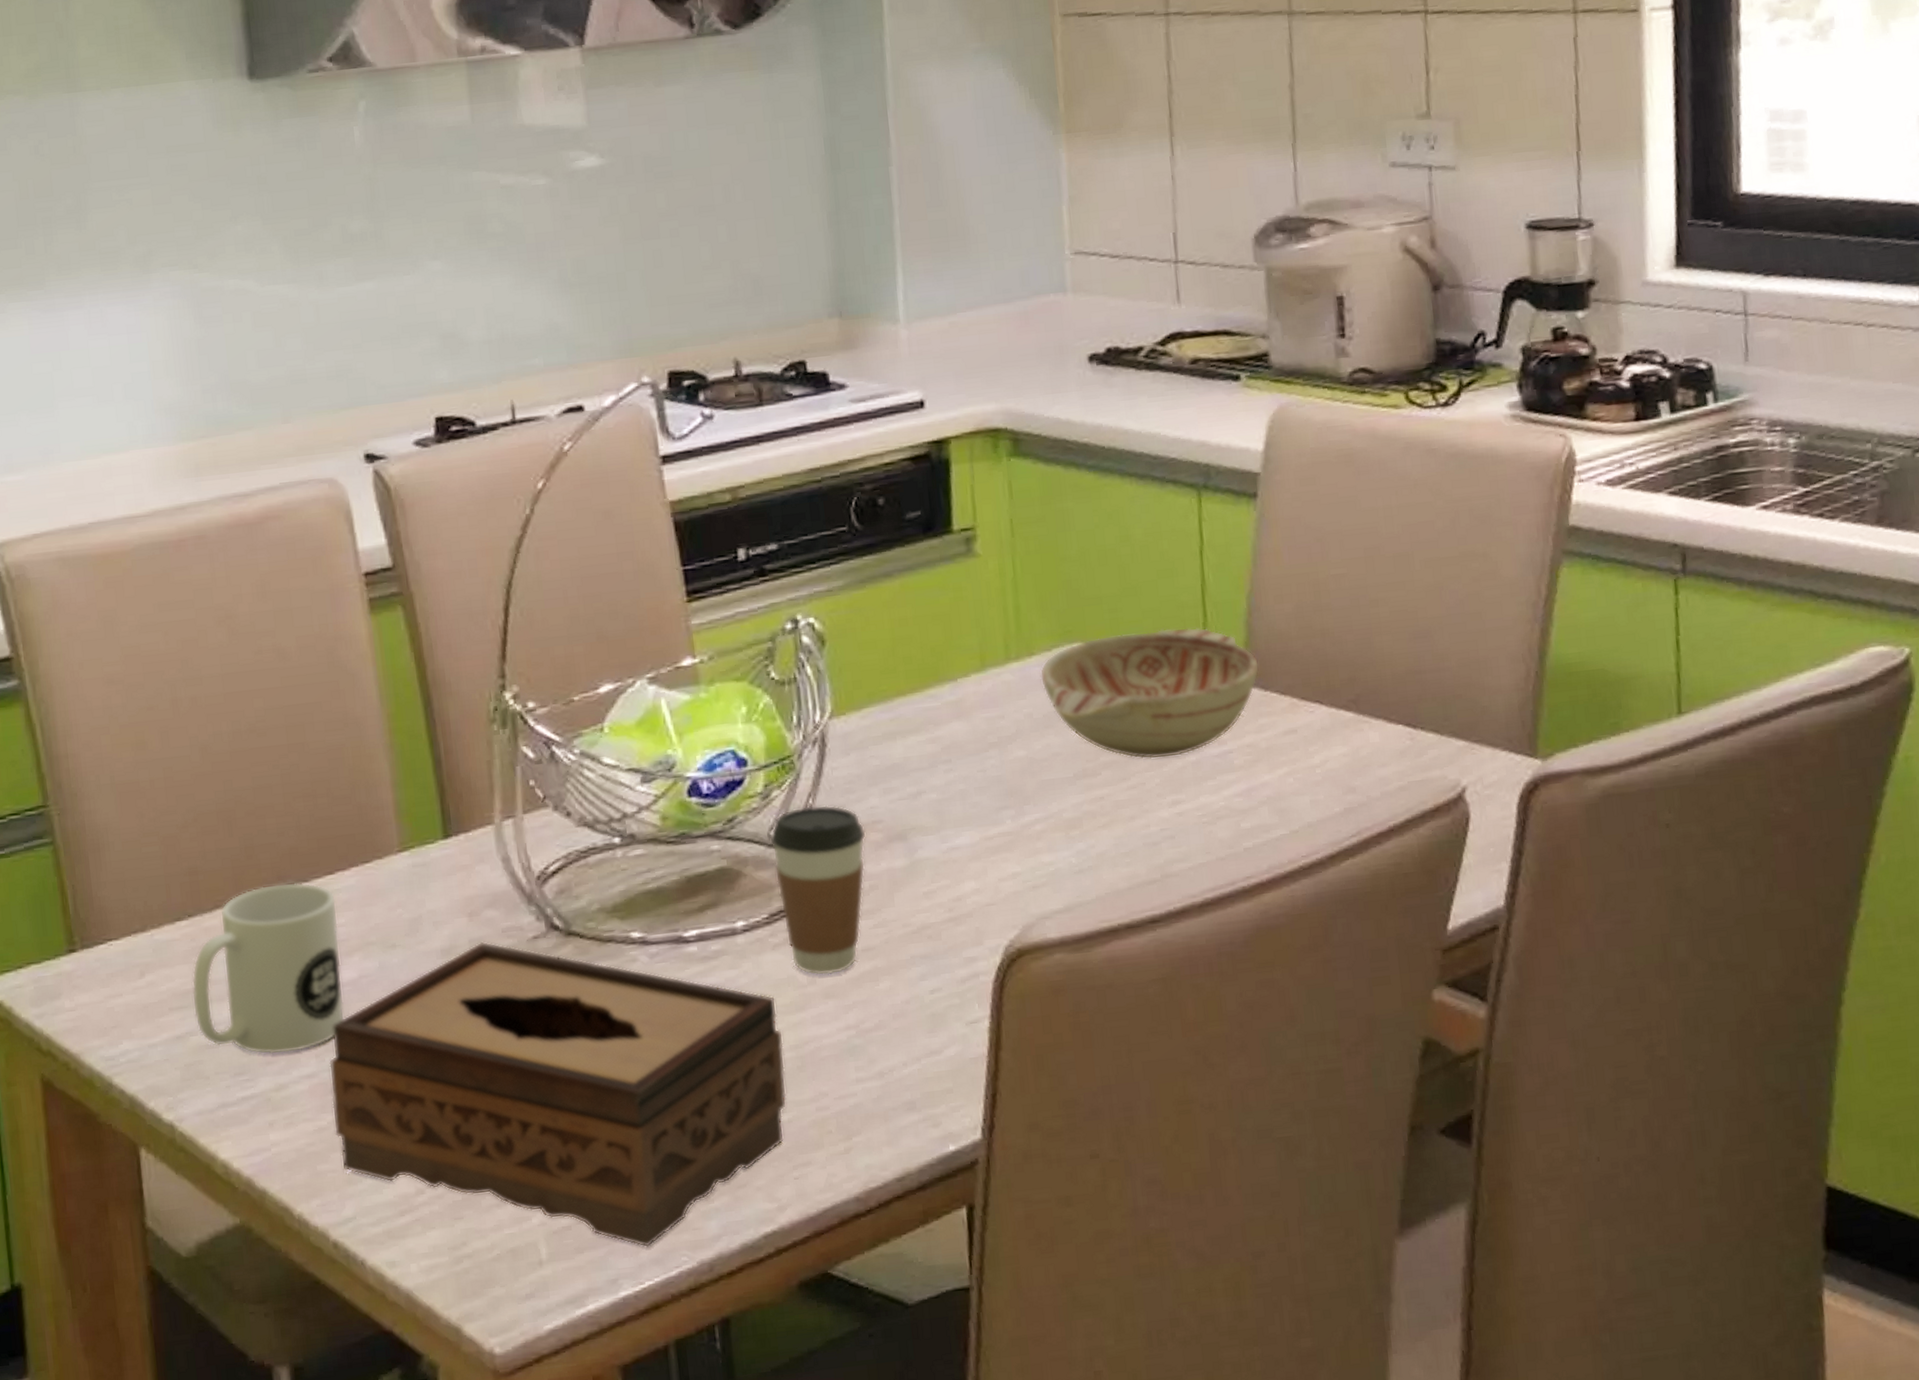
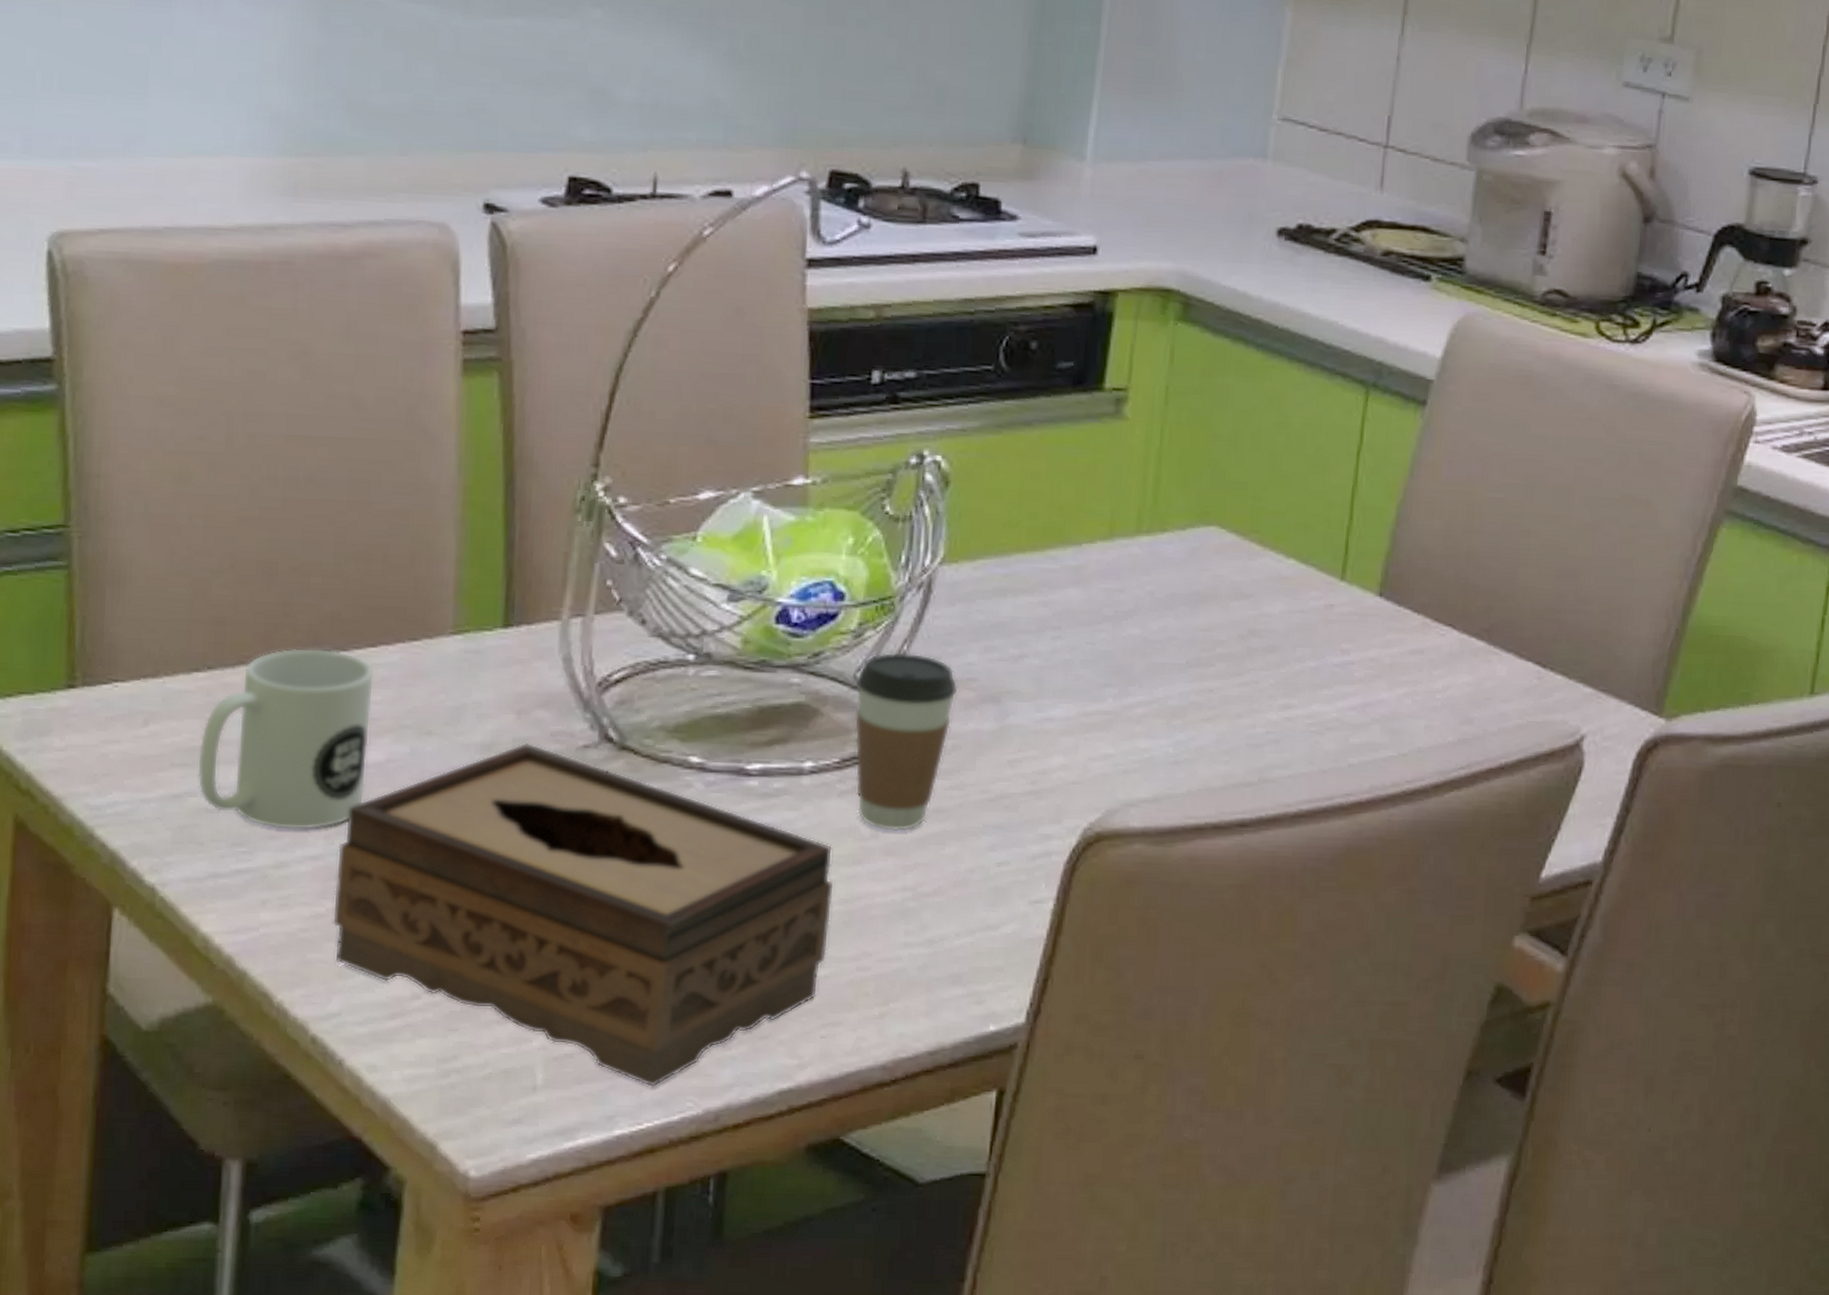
decorative bowl: present [1040,627,1260,760] -> none [1168,523,1398,660]

